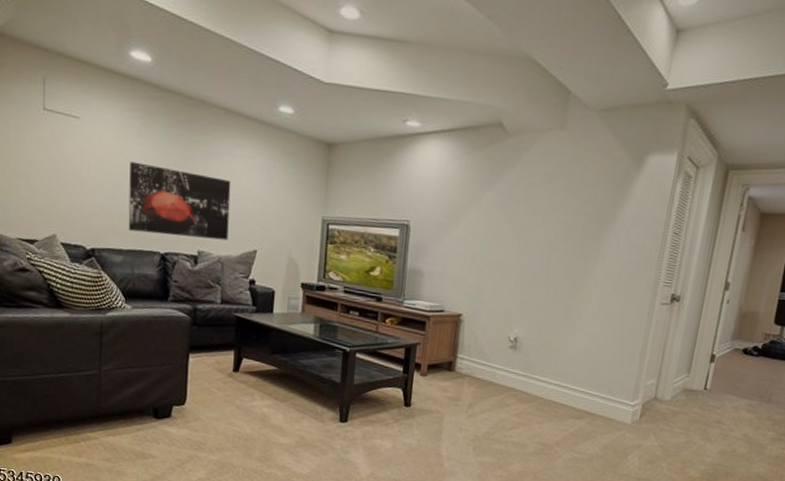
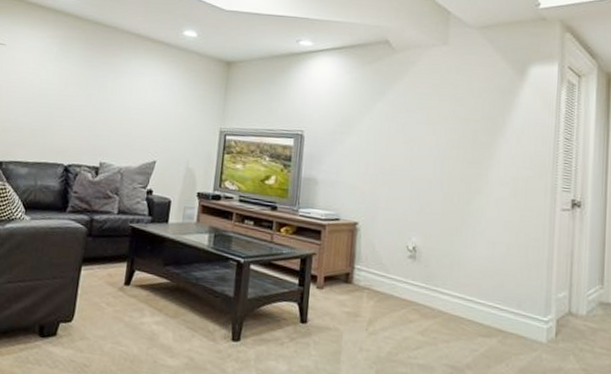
wall art: present [128,161,231,241] -> none [36,81,136,152]

